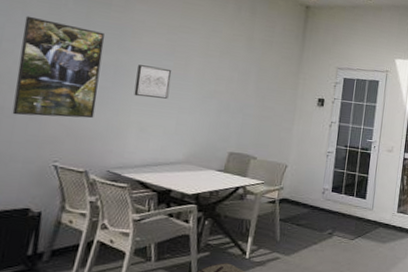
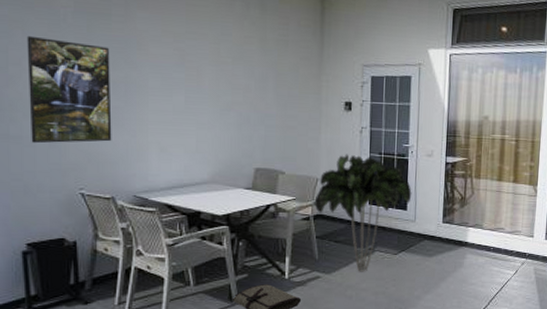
wall art: present [134,65,172,99] -> none [149,79,185,115]
indoor plant: none [281,144,372,255] -> present [314,154,412,272]

